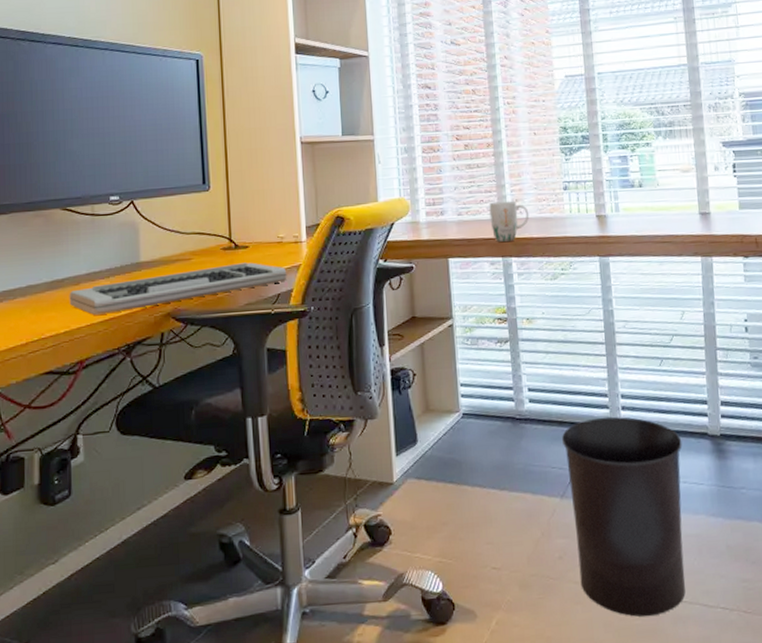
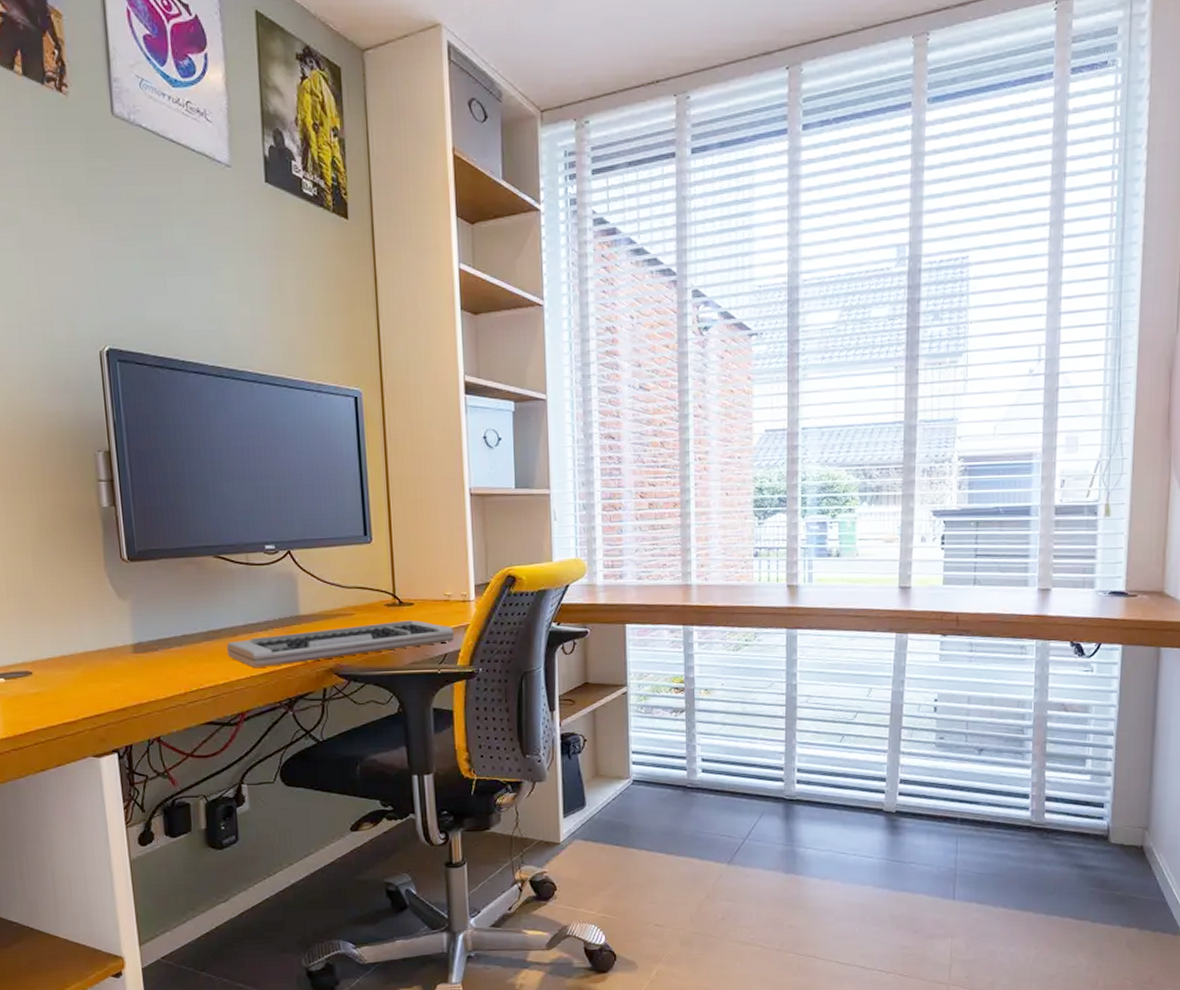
mug: present [489,200,530,242] -> none [672,566,715,609]
waste bin: present [561,417,686,617] -> none [732,789,856,974]

